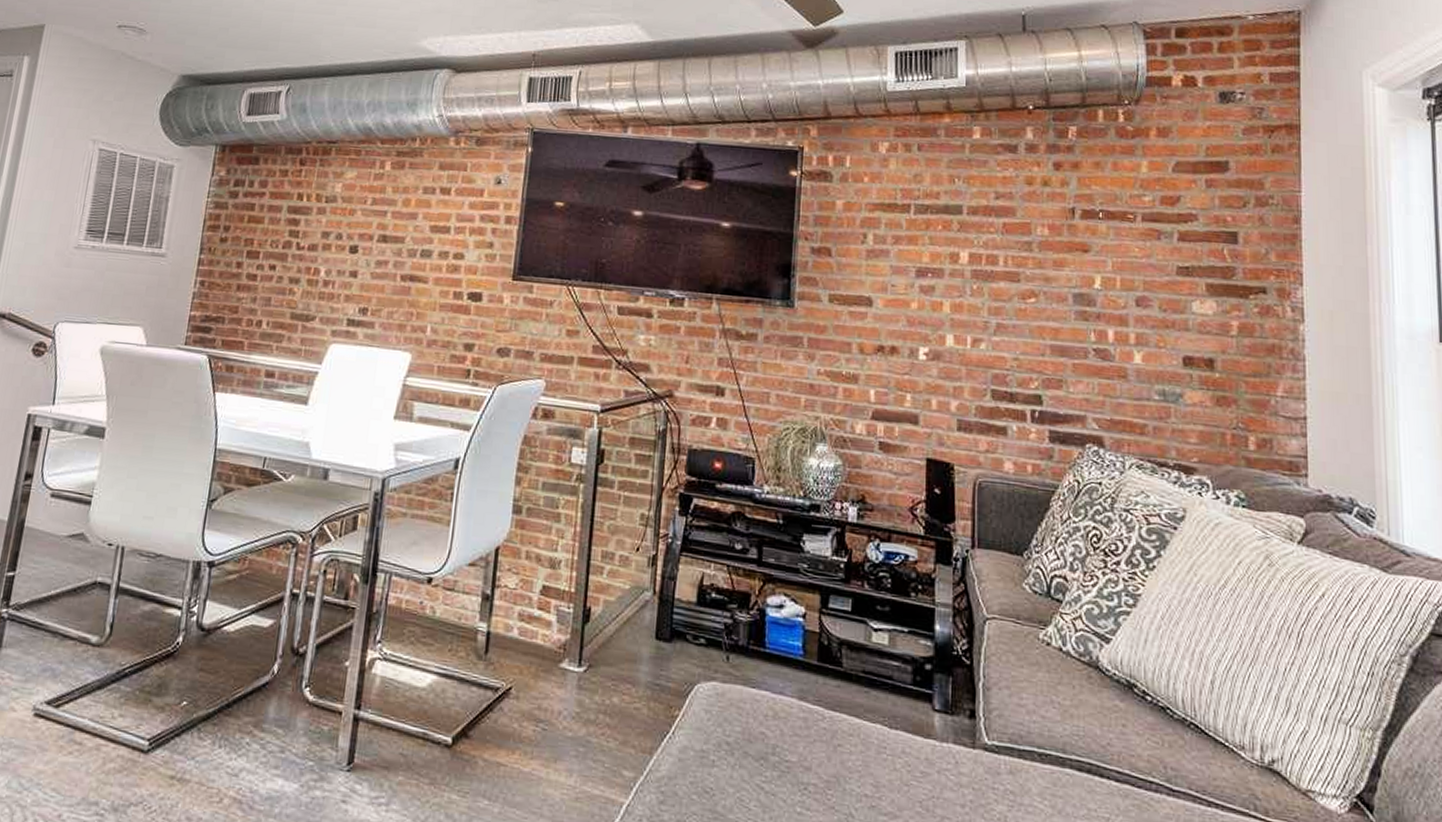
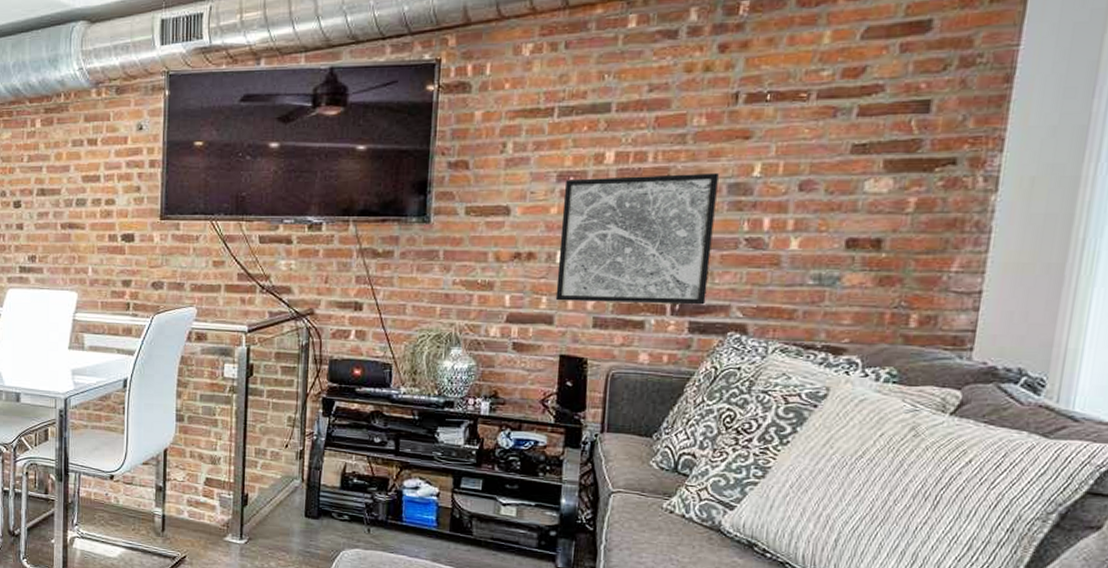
wall art: none [919,276,1064,414] -> present [555,172,719,305]

